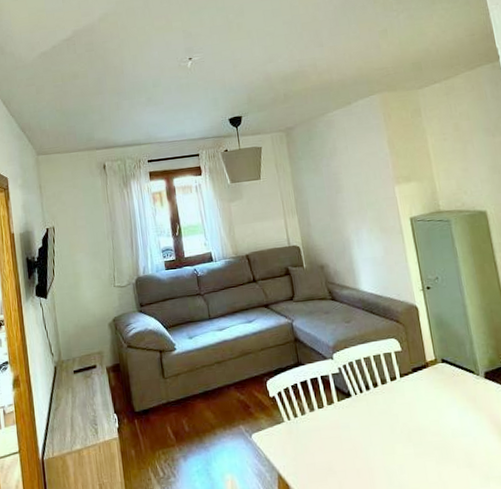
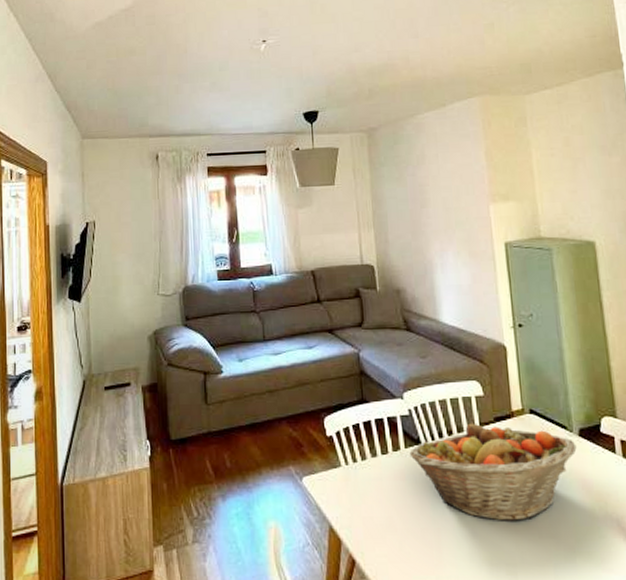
fruit basket: none [342,374,484,457] -> present [409,423,577,521]

